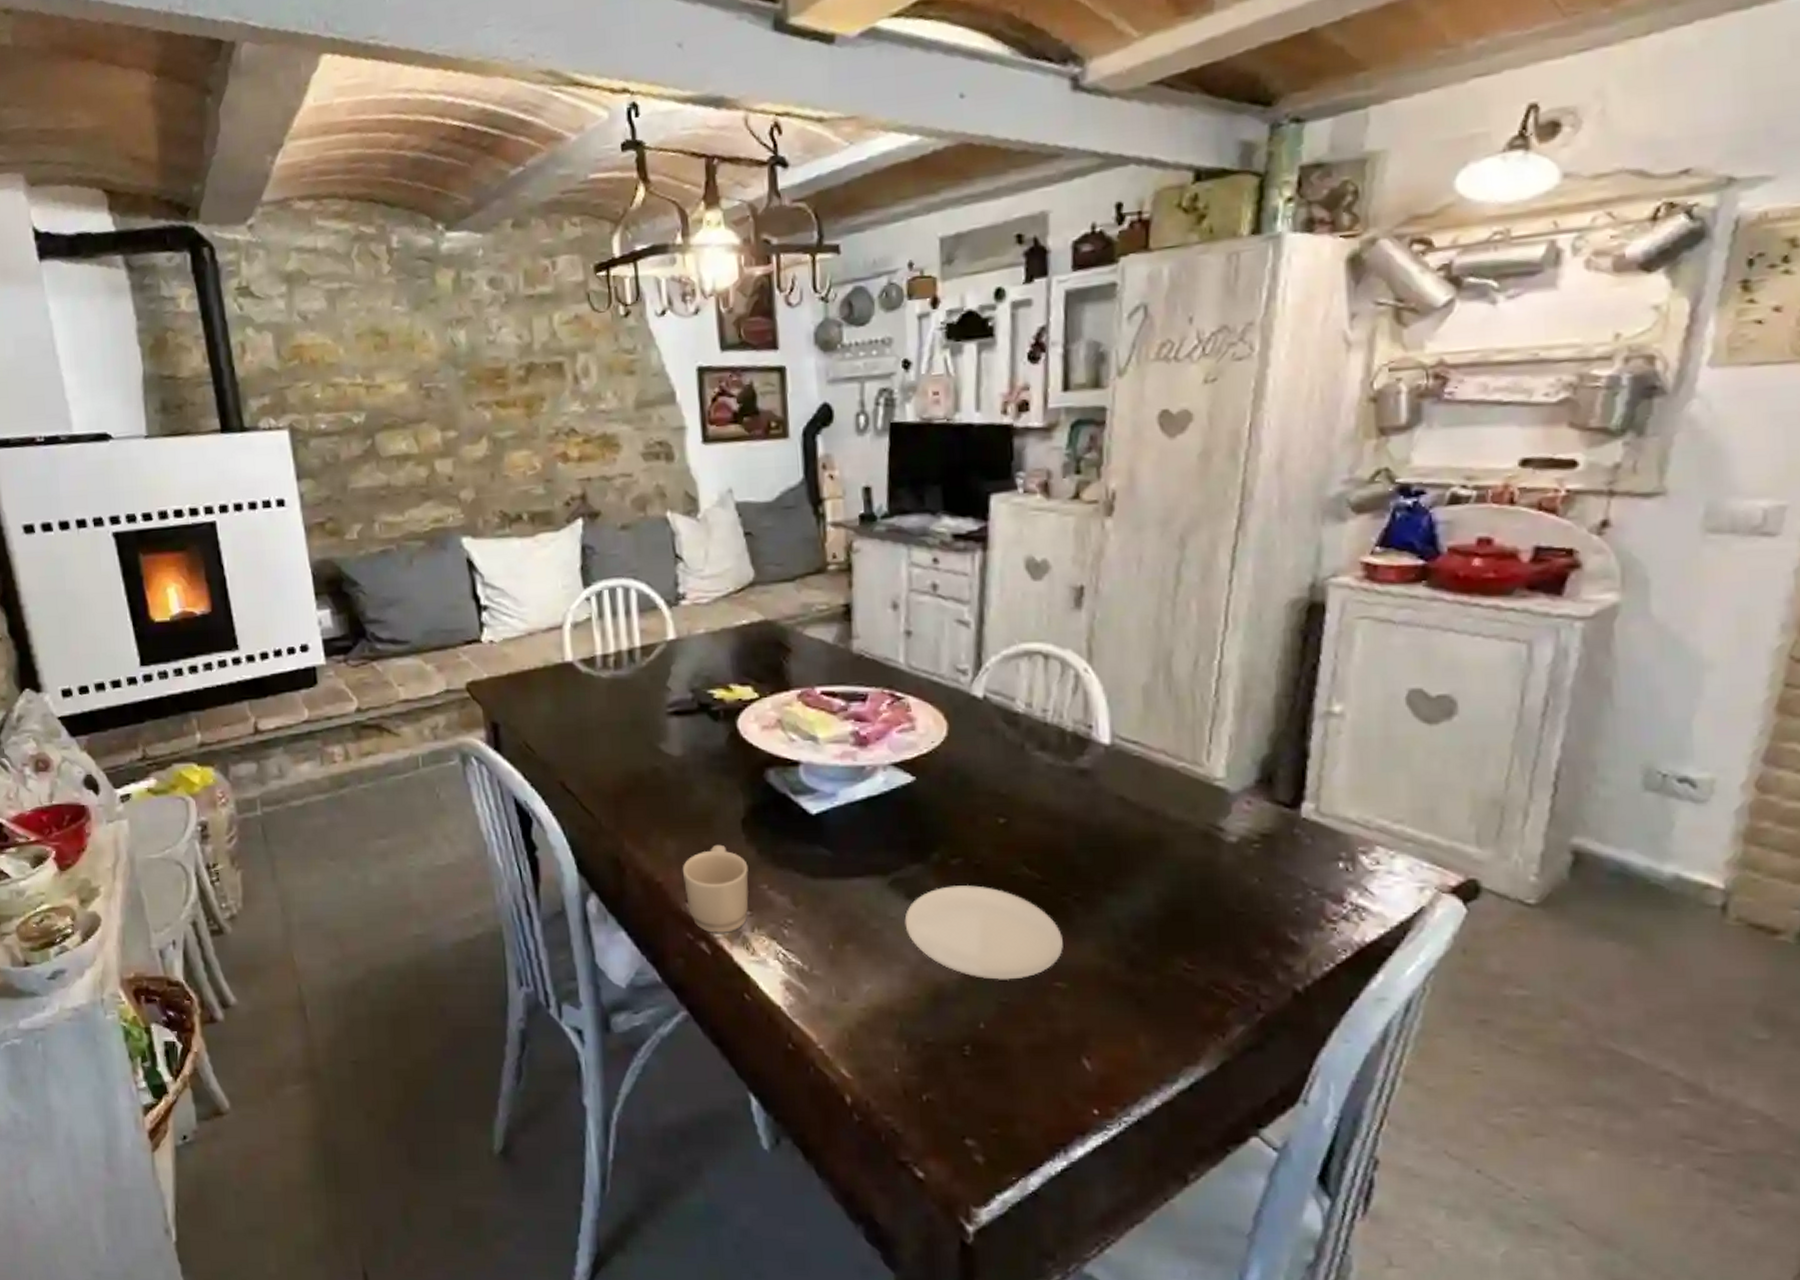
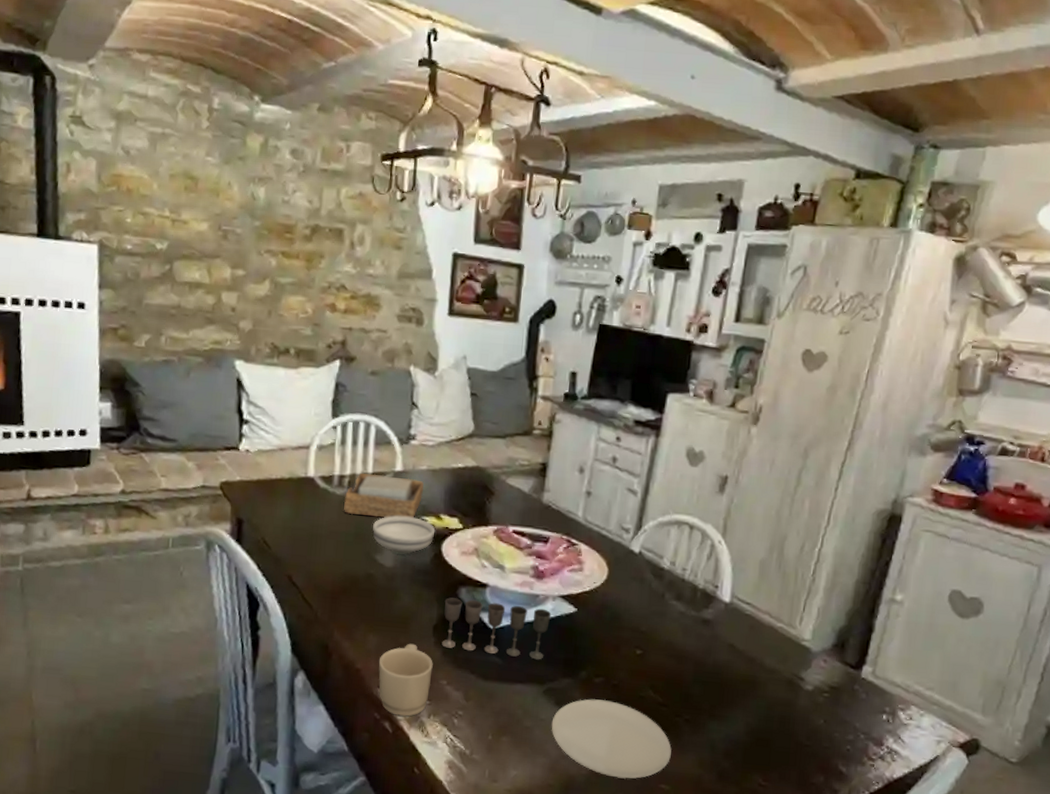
napkin holder: none [612,646,706,700] -> present [344,473,424,518]
bowl: none [651,692,727,739] -> present [372,515,436,554]
wine glass: none [751,782,884,846] -> present [442,597,552,660]

